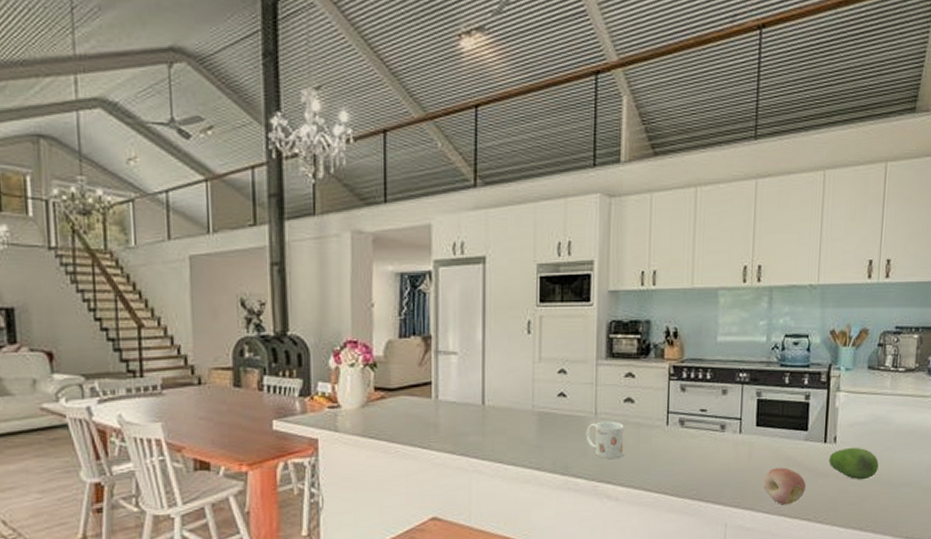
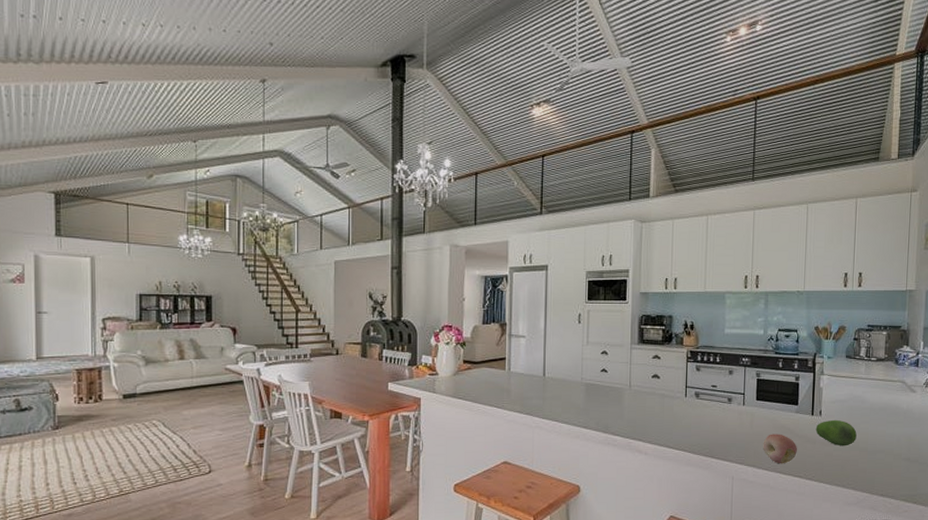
mug: present [585,420,624,458] -> none [622,392,652,421]

